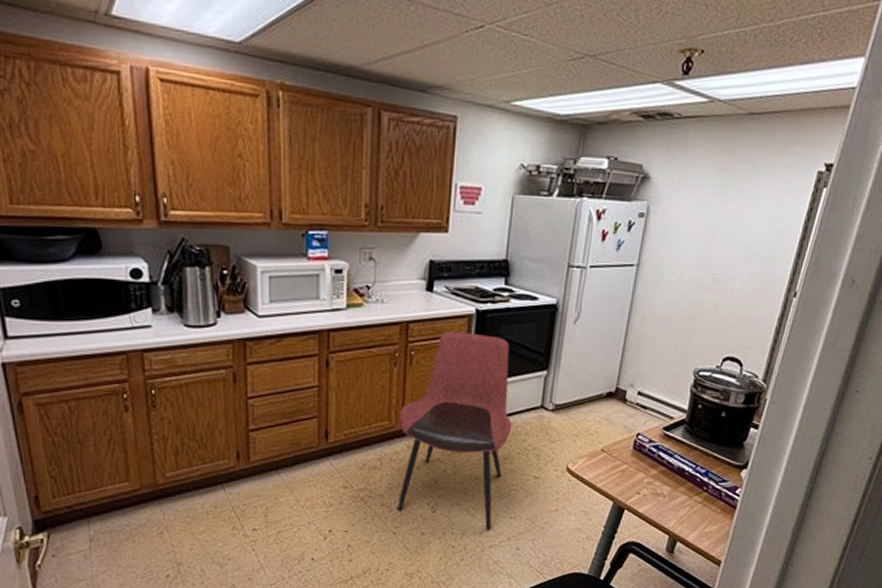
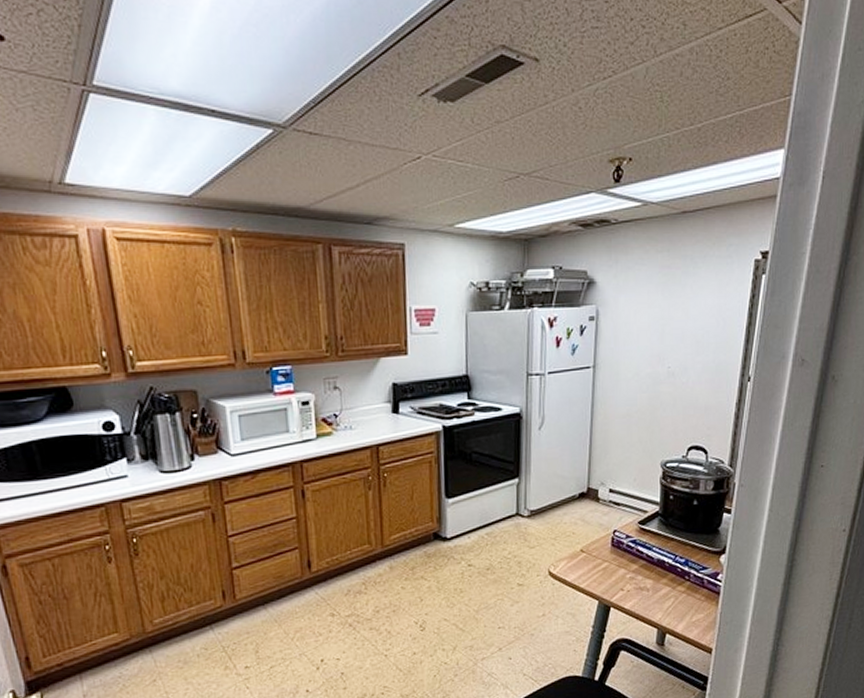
dining chair: present [396,330,512,530] -> none [379,448,491,642]

